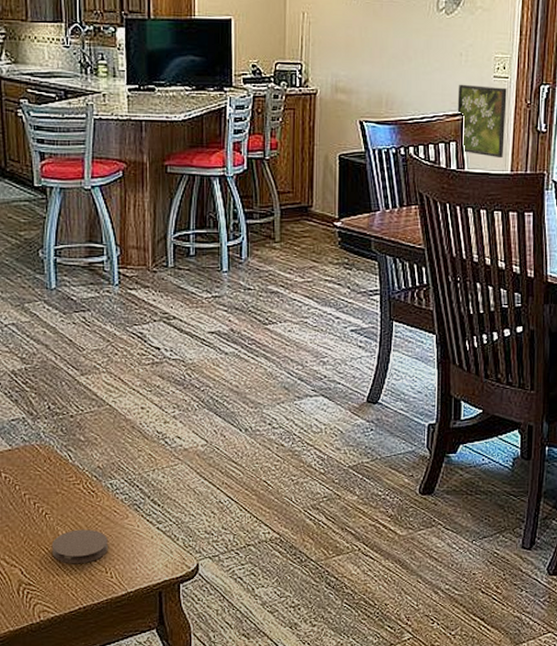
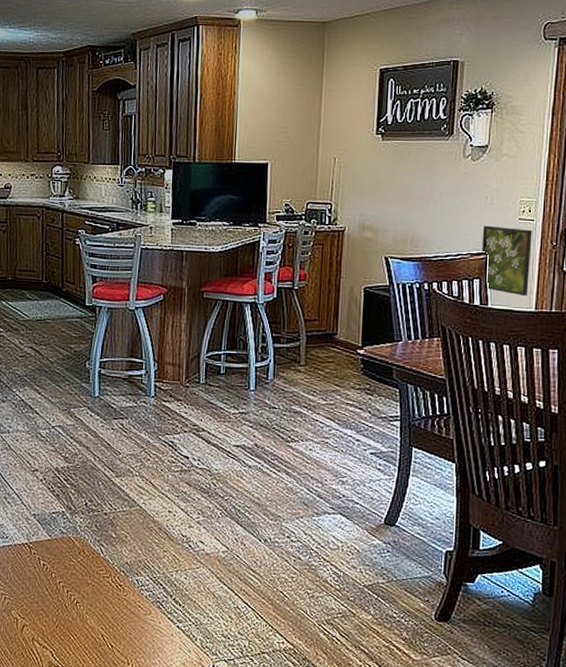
coaster: present [51,529,108,564] -> none [80,620,131,653]

